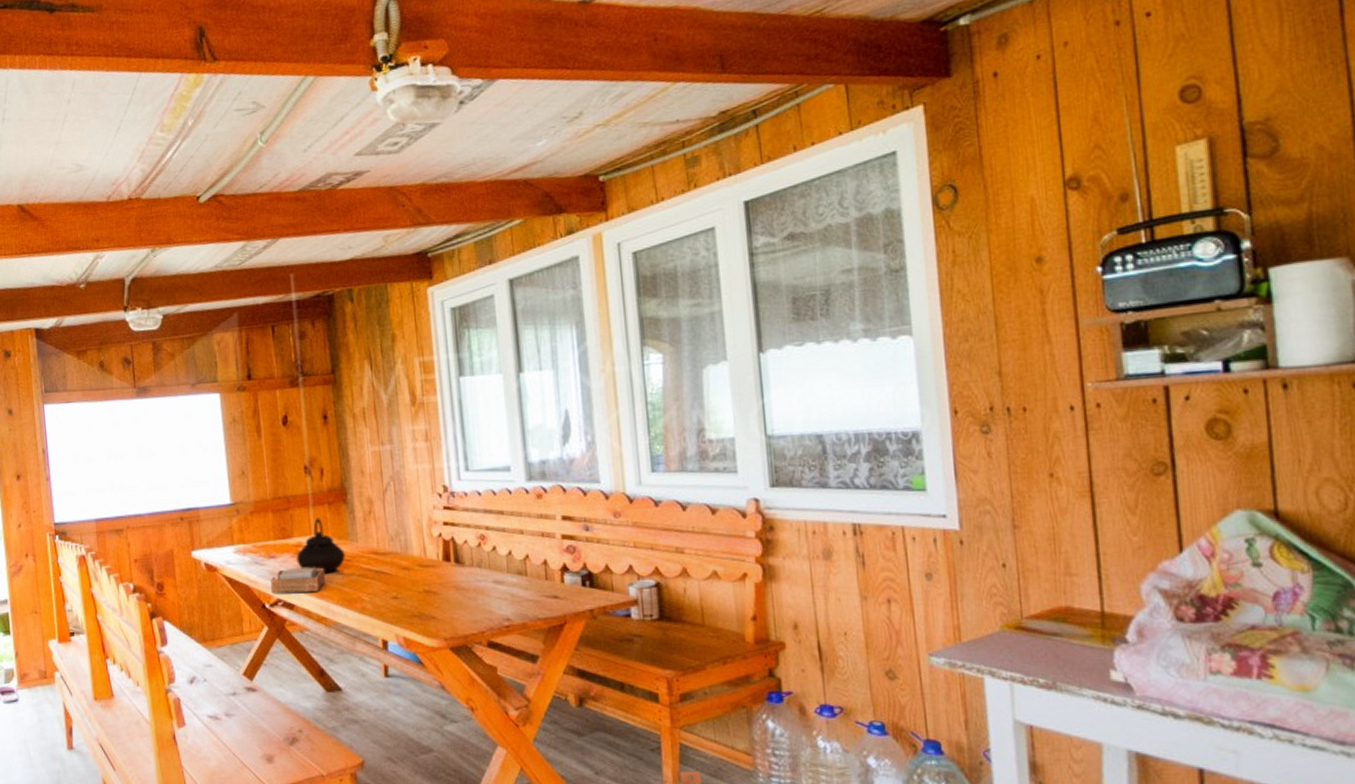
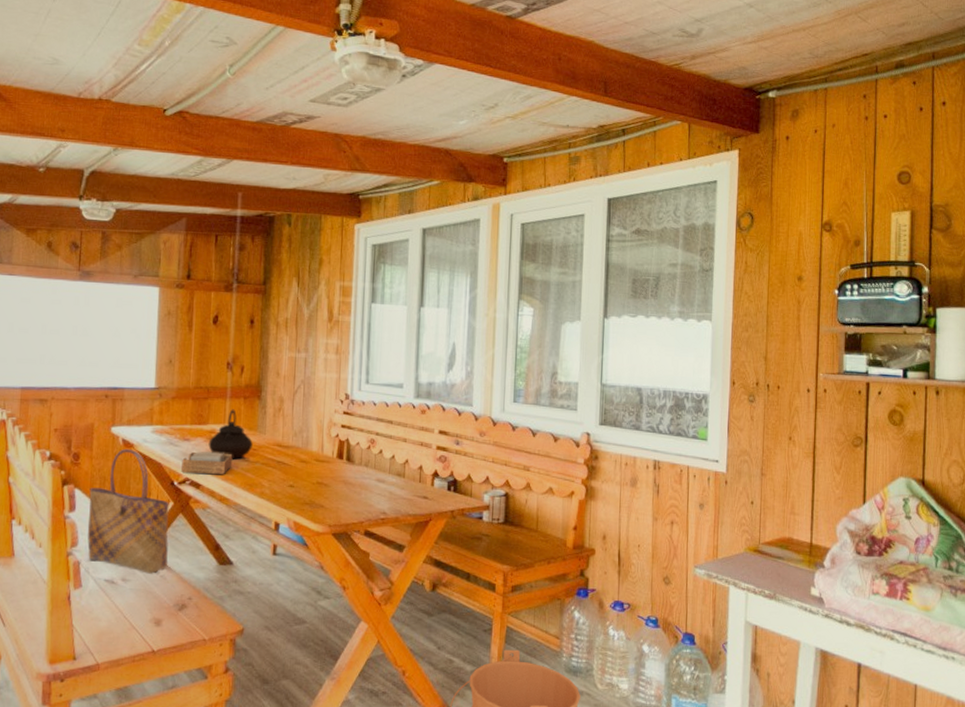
tote bag: none [179,573,272,707] -> present [87,448,169,574]

